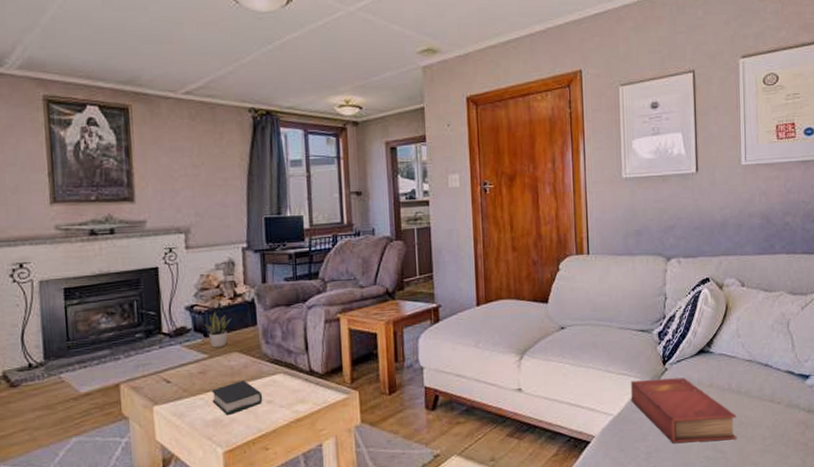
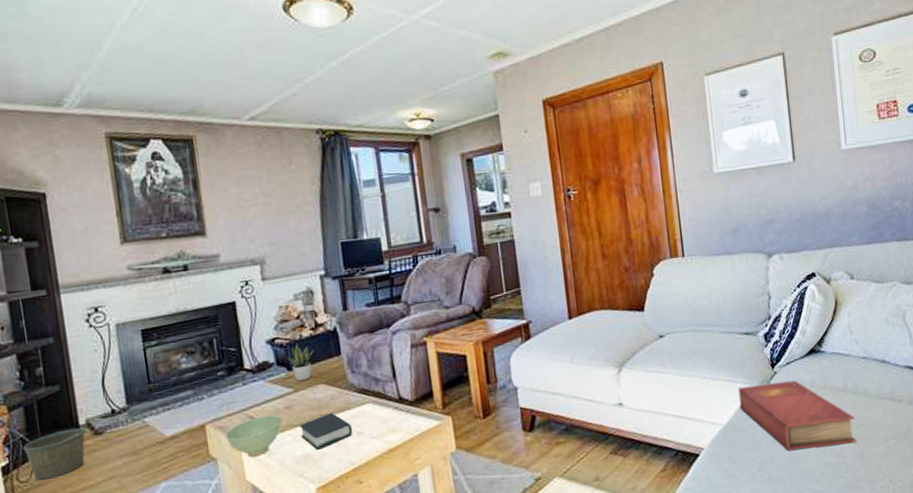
bowl: none [138,378,195,418] -> present [224,414,283,457]

